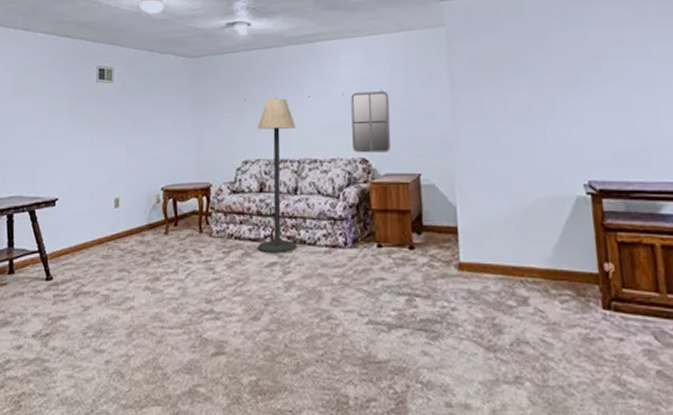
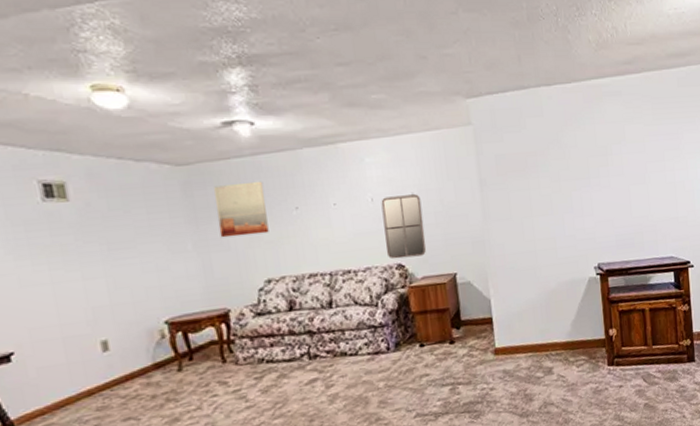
wall art: none [212,73,252,120] -> present [214,181,269,238]
floor lamp: present [257,98,297,254] -> none [277,208,338,371]

